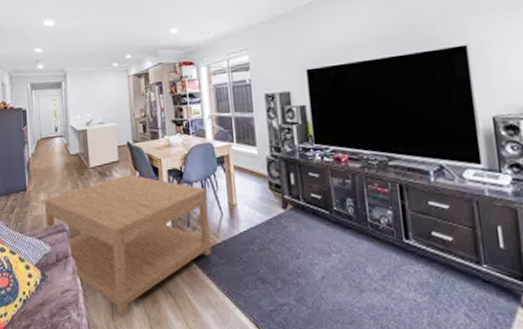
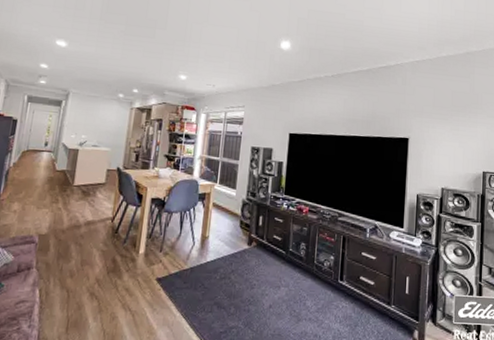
coffee table: present [44,175,212,317] -> none [12,197,185,331]

